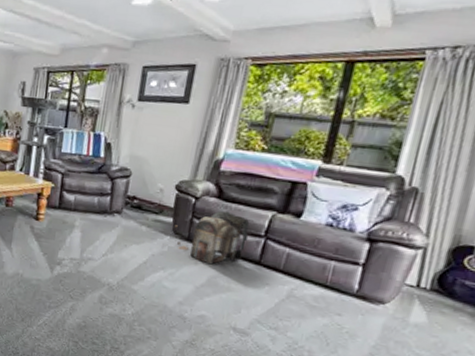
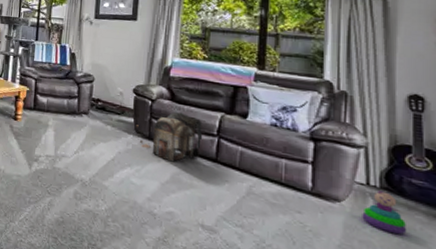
stacking toy: none [403,292,448,335] -> present [362,191,407,235]

